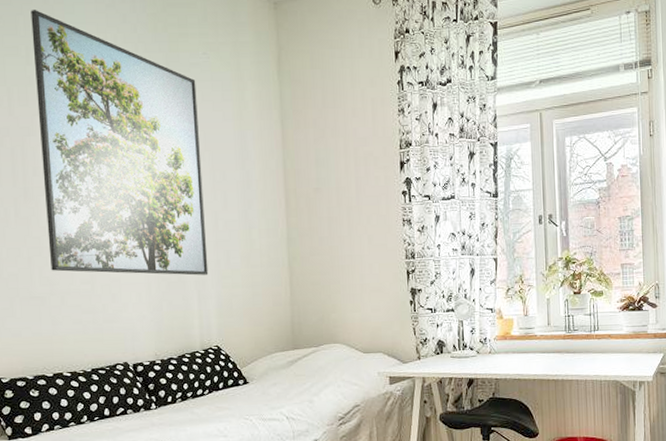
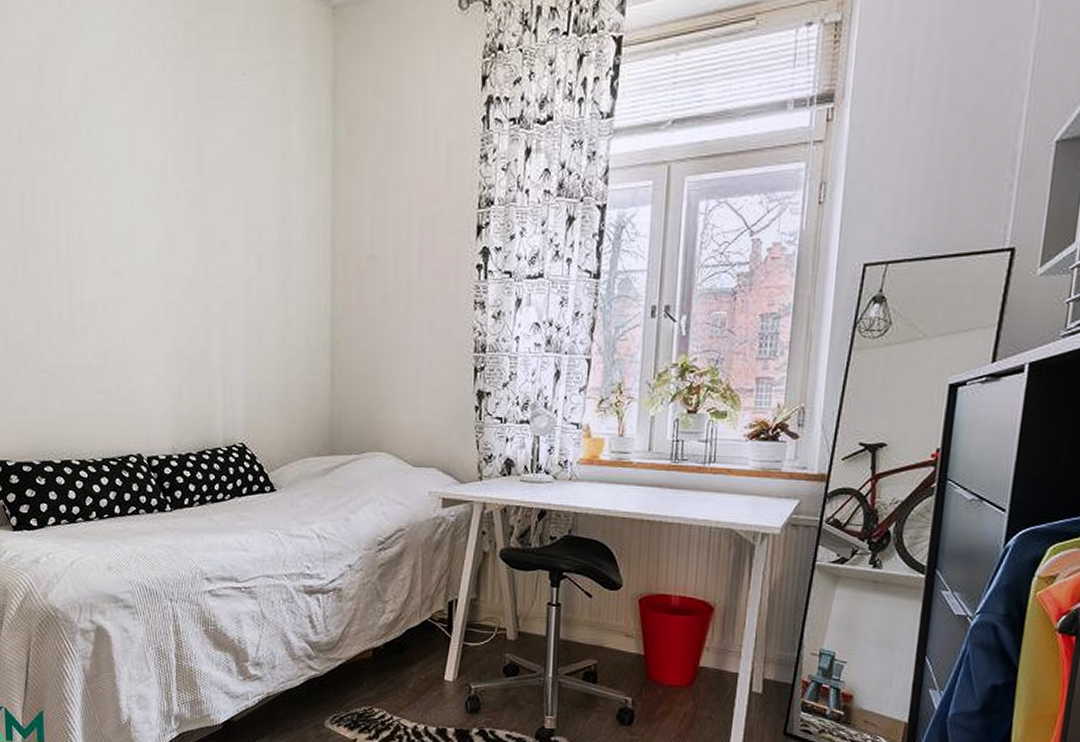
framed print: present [31,10,209,276] -> none [44,14,236,357]

